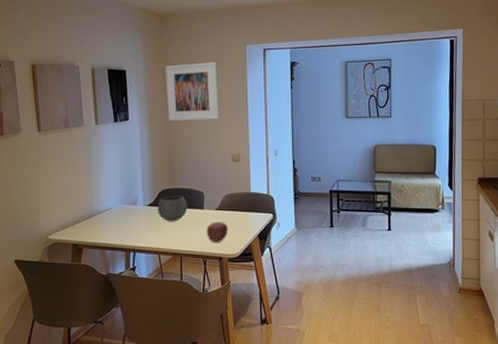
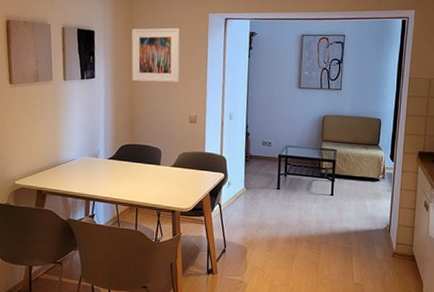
bowl: present [157,195,188,221] -> none [117,150,146,175]
apple: present [206,222,229,242] -> none [161,177,182,196]

